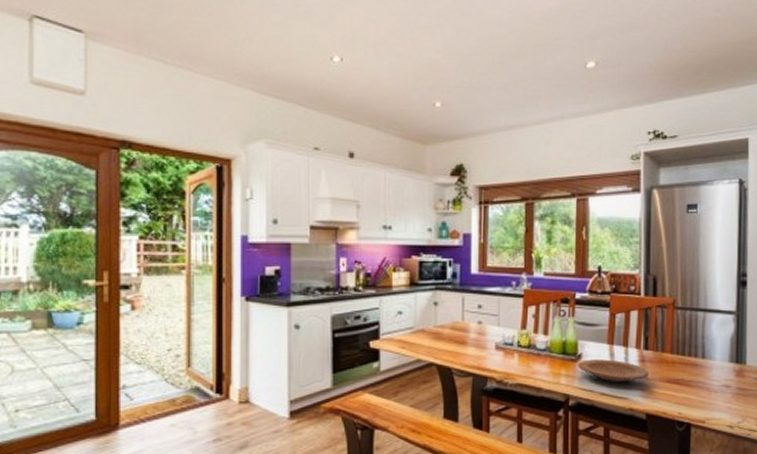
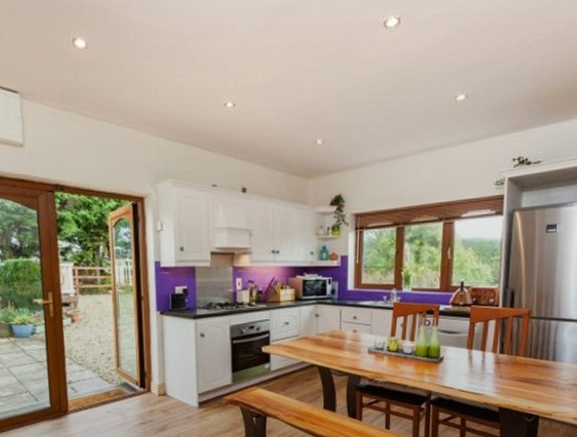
plate: present [578,359,648,382] -> none [440,362,503,381]

